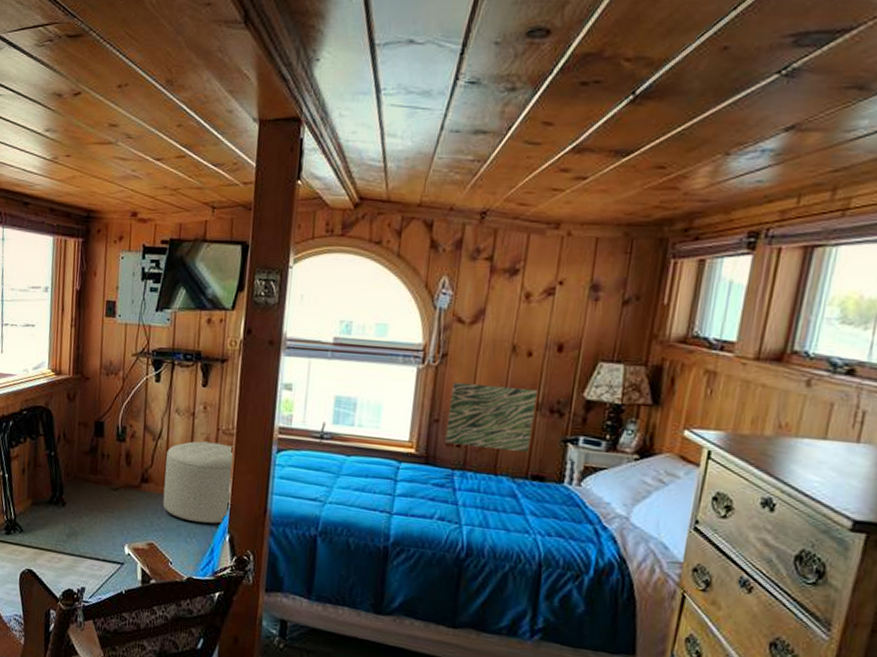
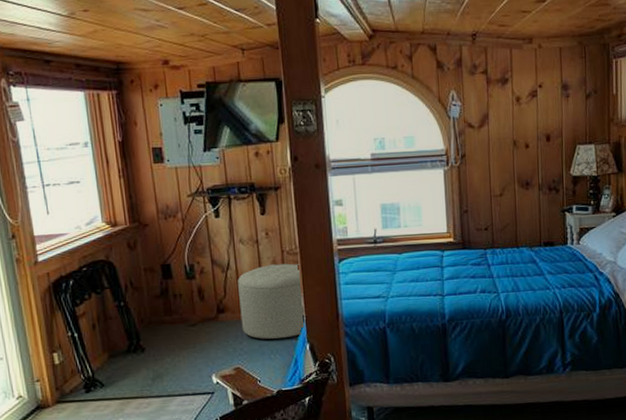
wall art: present [445,381,538,453] -> none [473,174,539,229]

